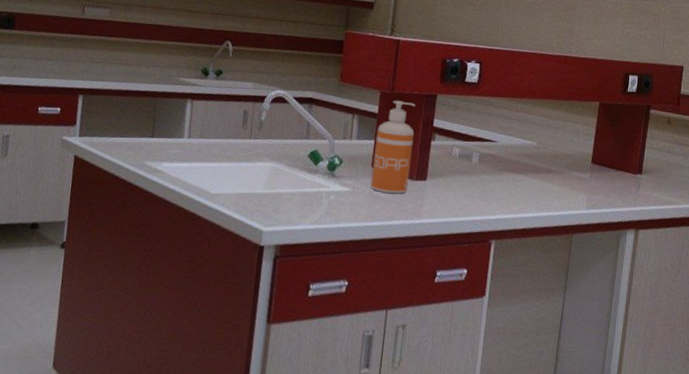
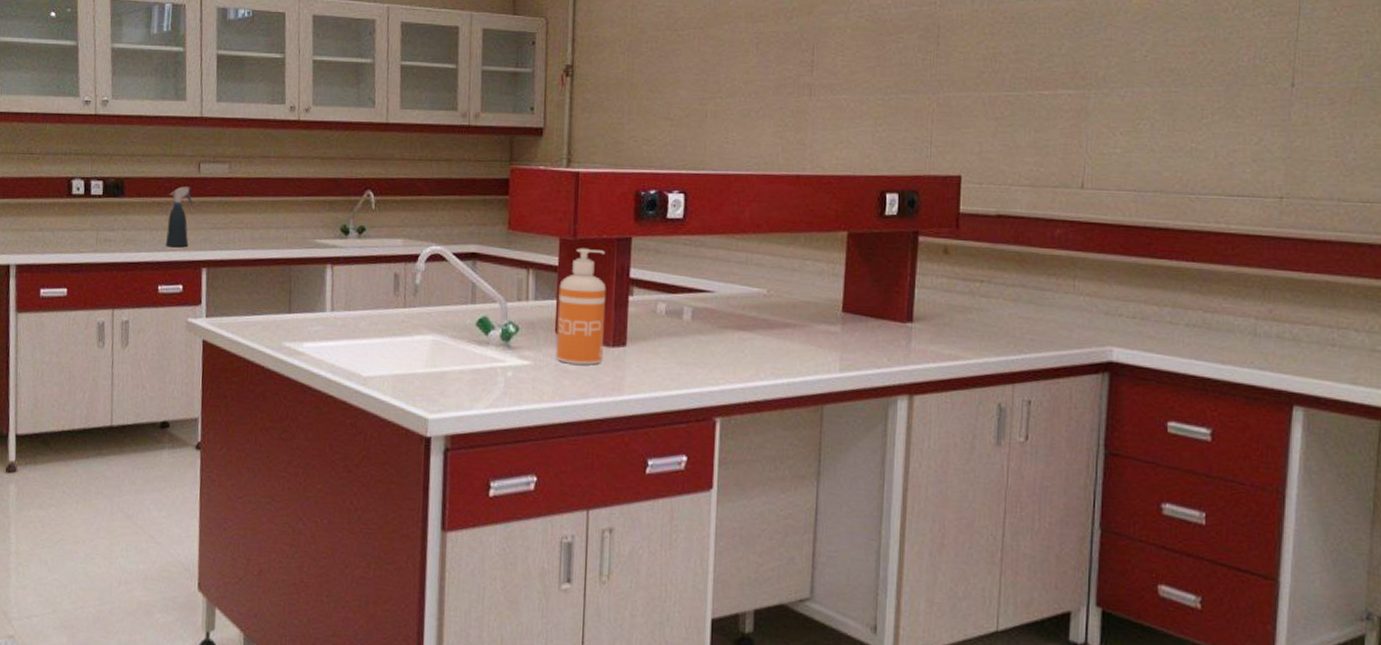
spray bottle: none [49,24,76,77] -> present [166,186,194,248]

